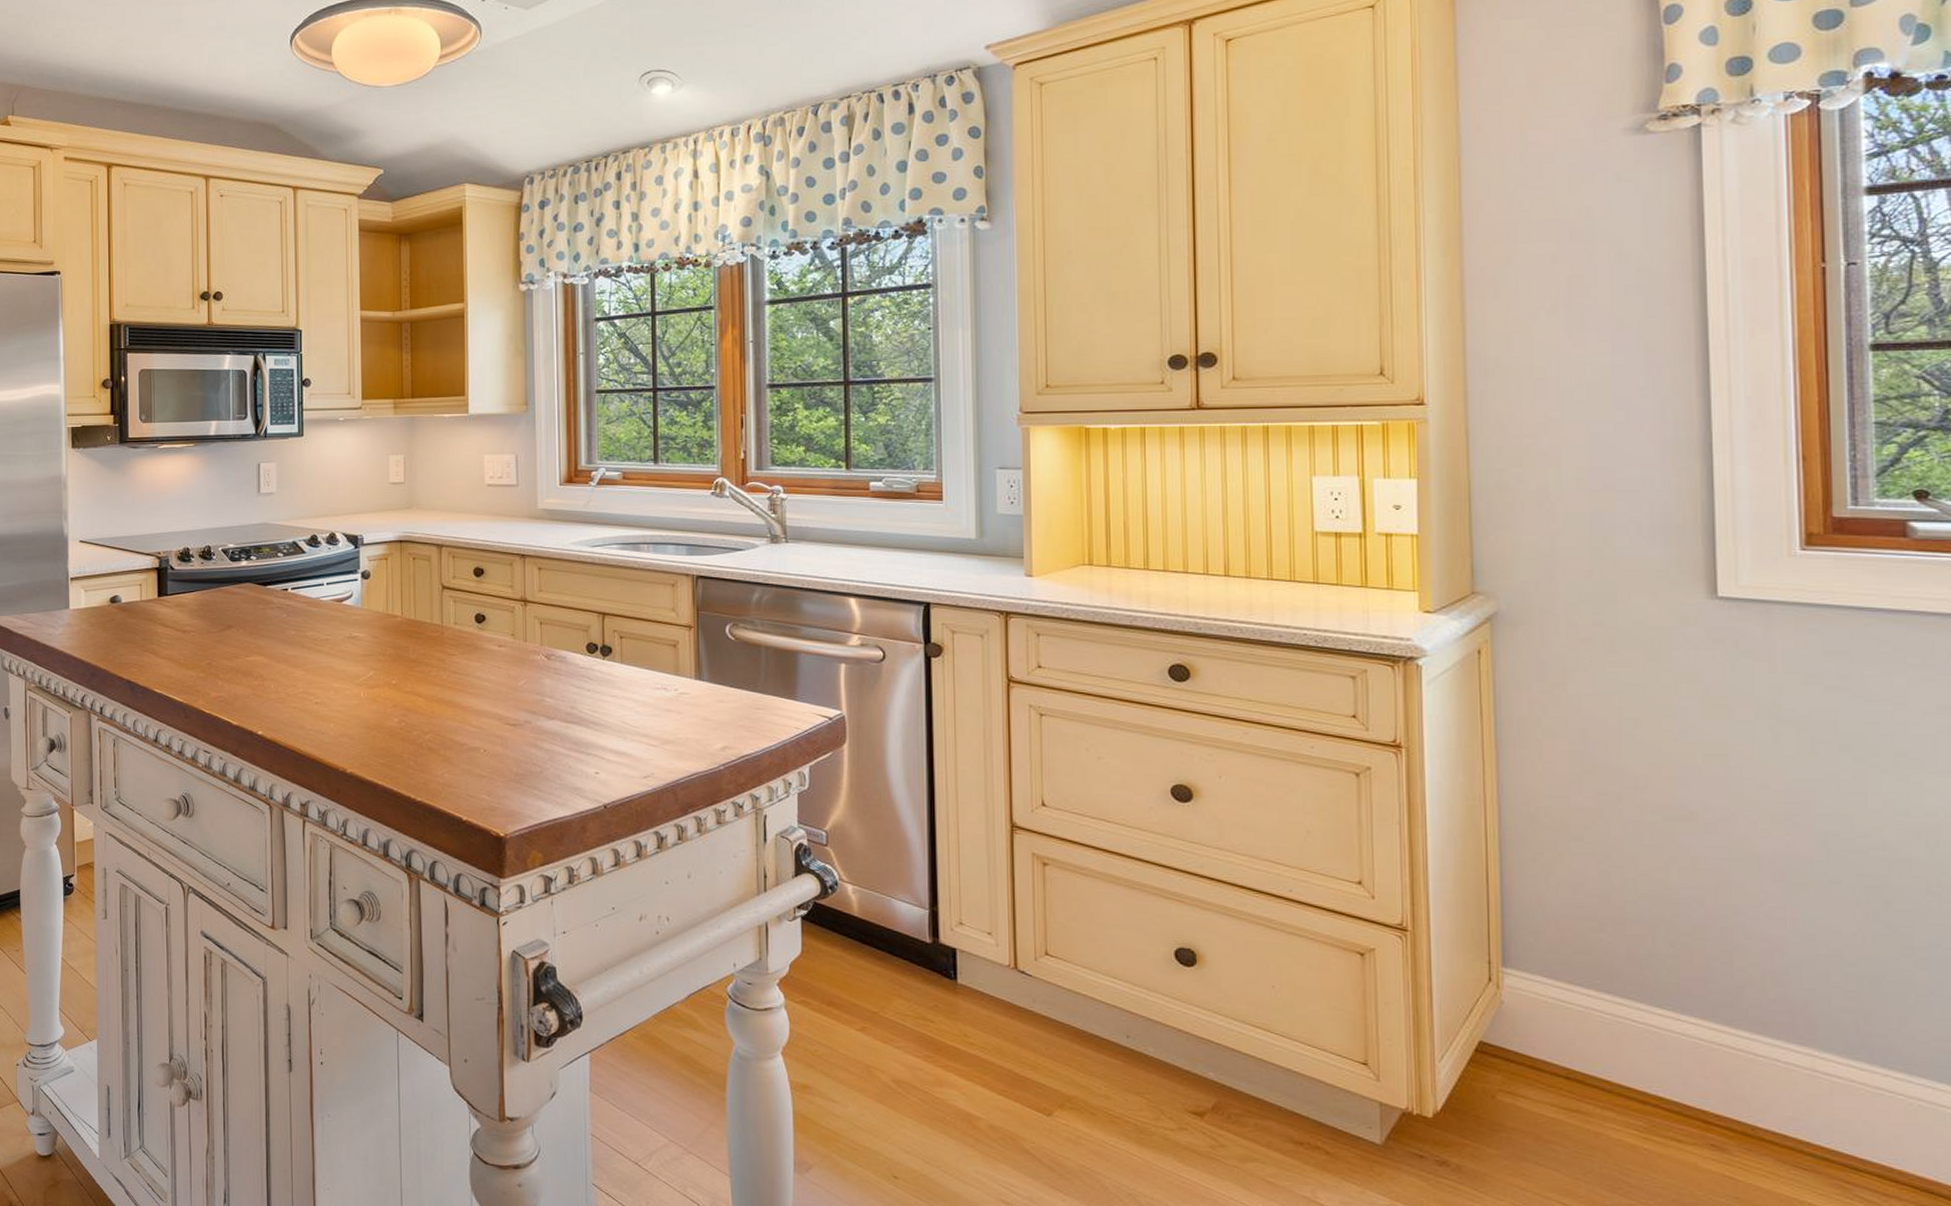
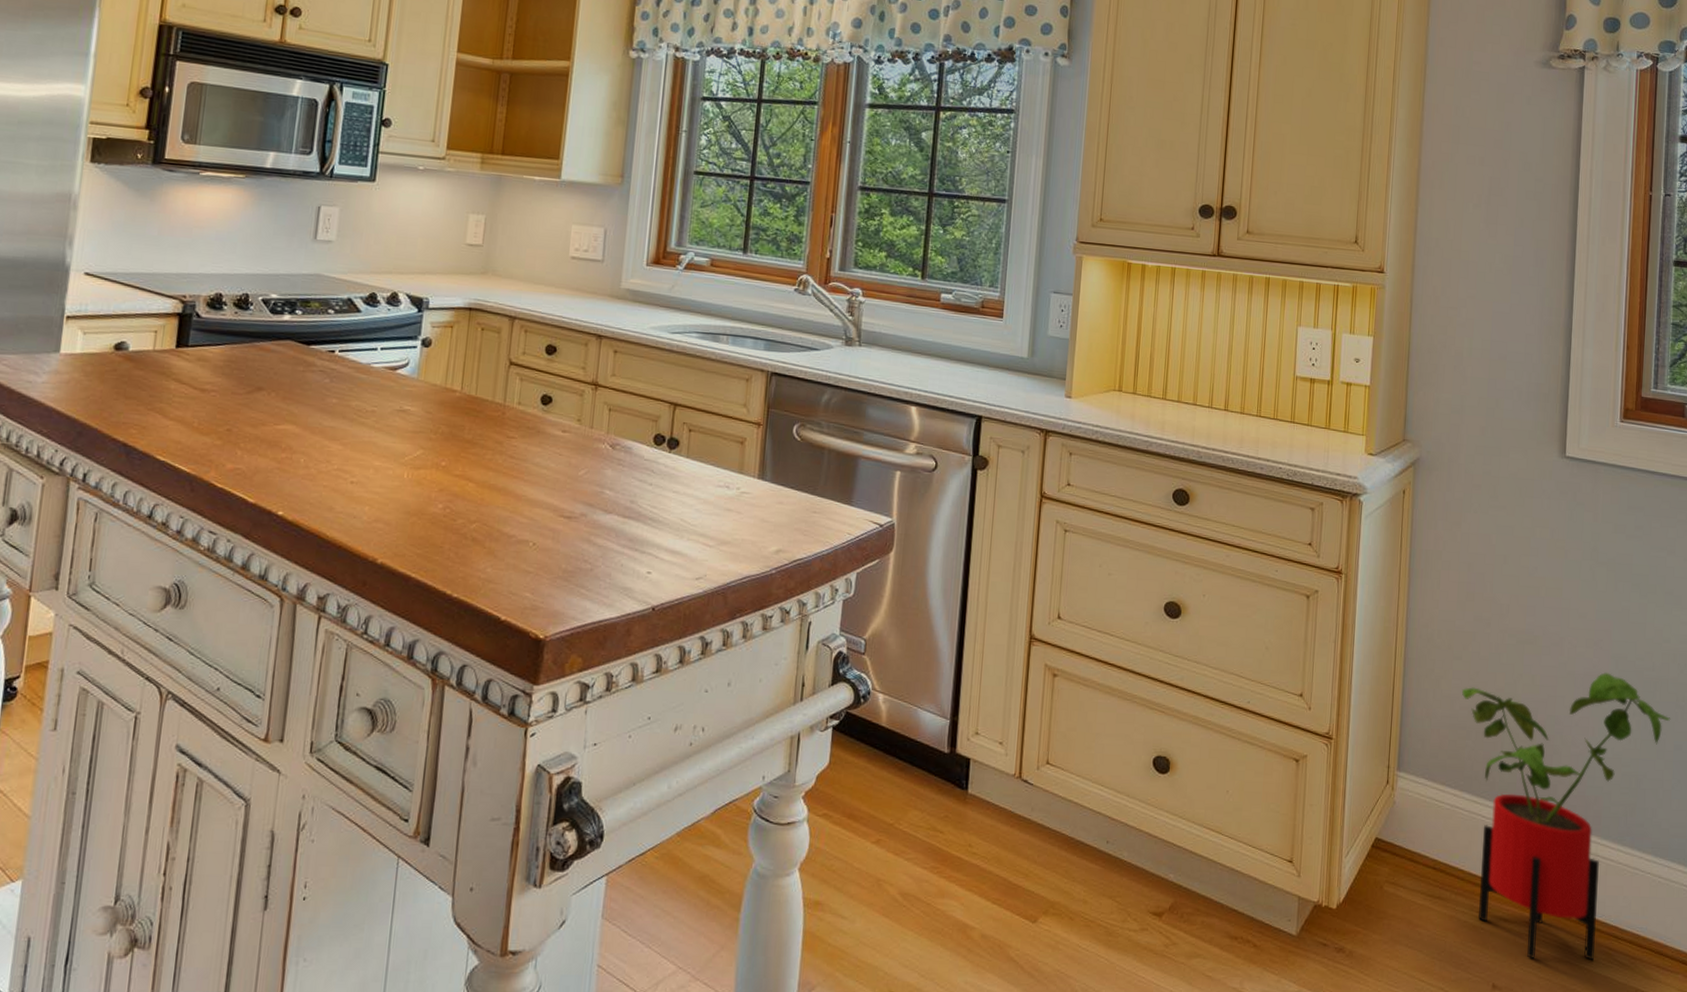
house plant: none [1586,853,1920,1195] -> present [1461,672,1671,961]

